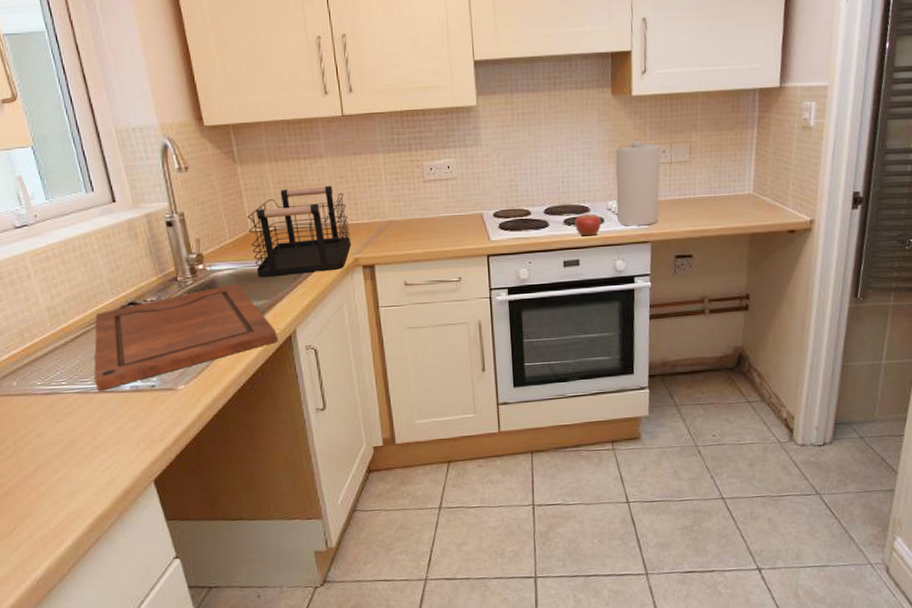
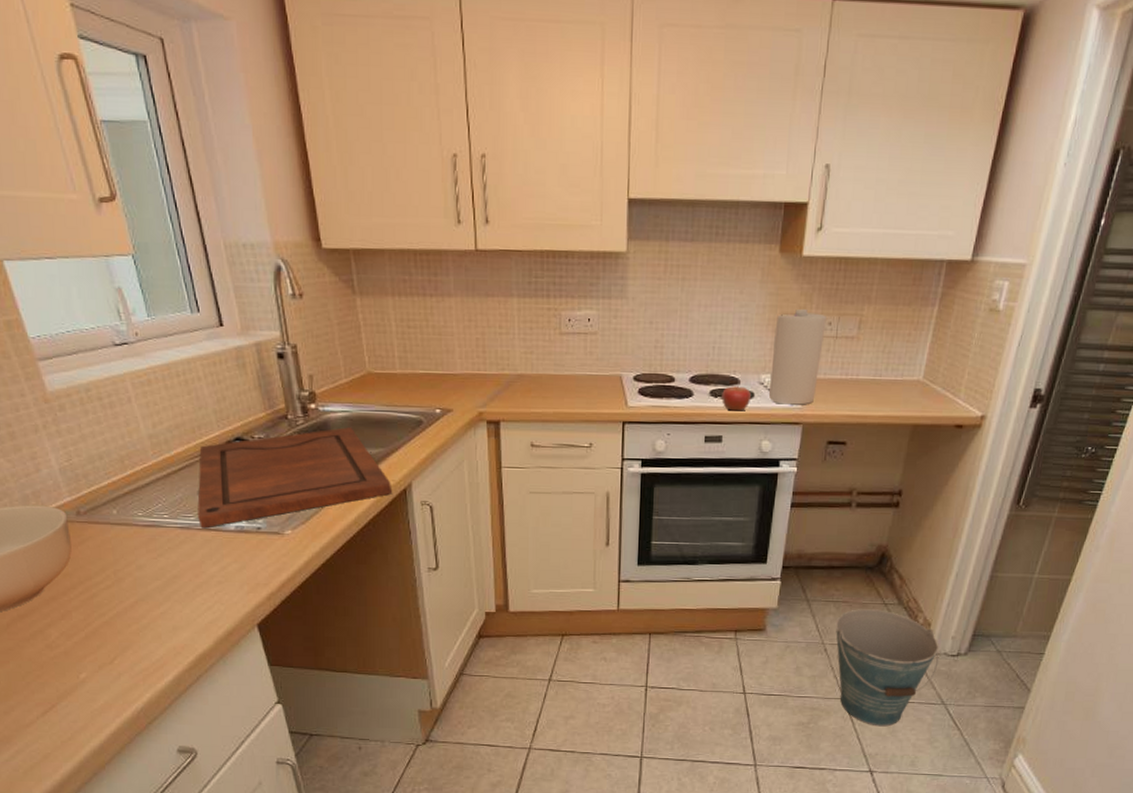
dish rack: present [246,186,351,278] -> none [364,329,476,425]
bucket: none [705,407,807,523] -> present [835,609,940,727]

